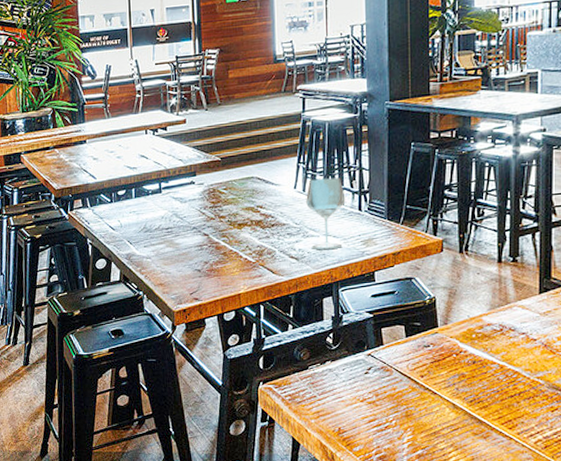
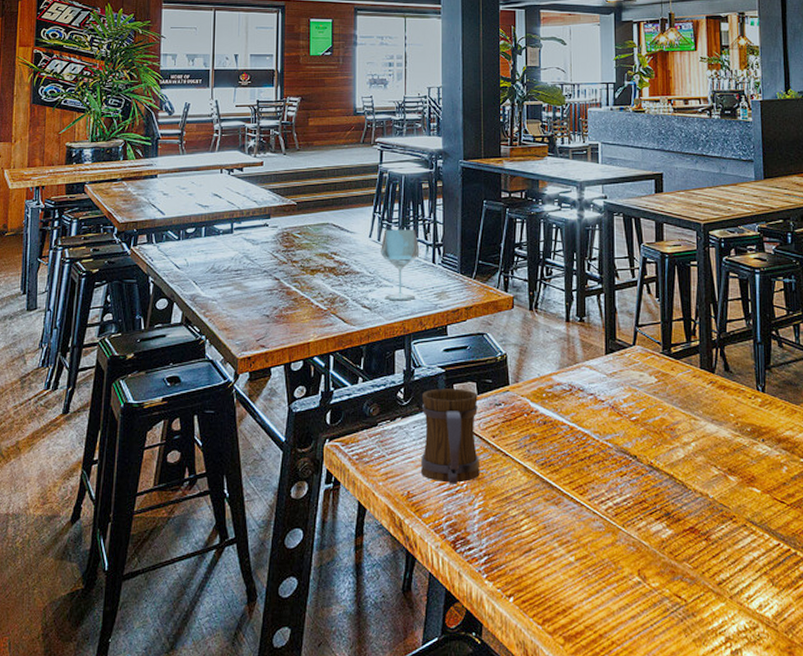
beer mug: none [350,332,408,421] -> present [420,388,480,484]

